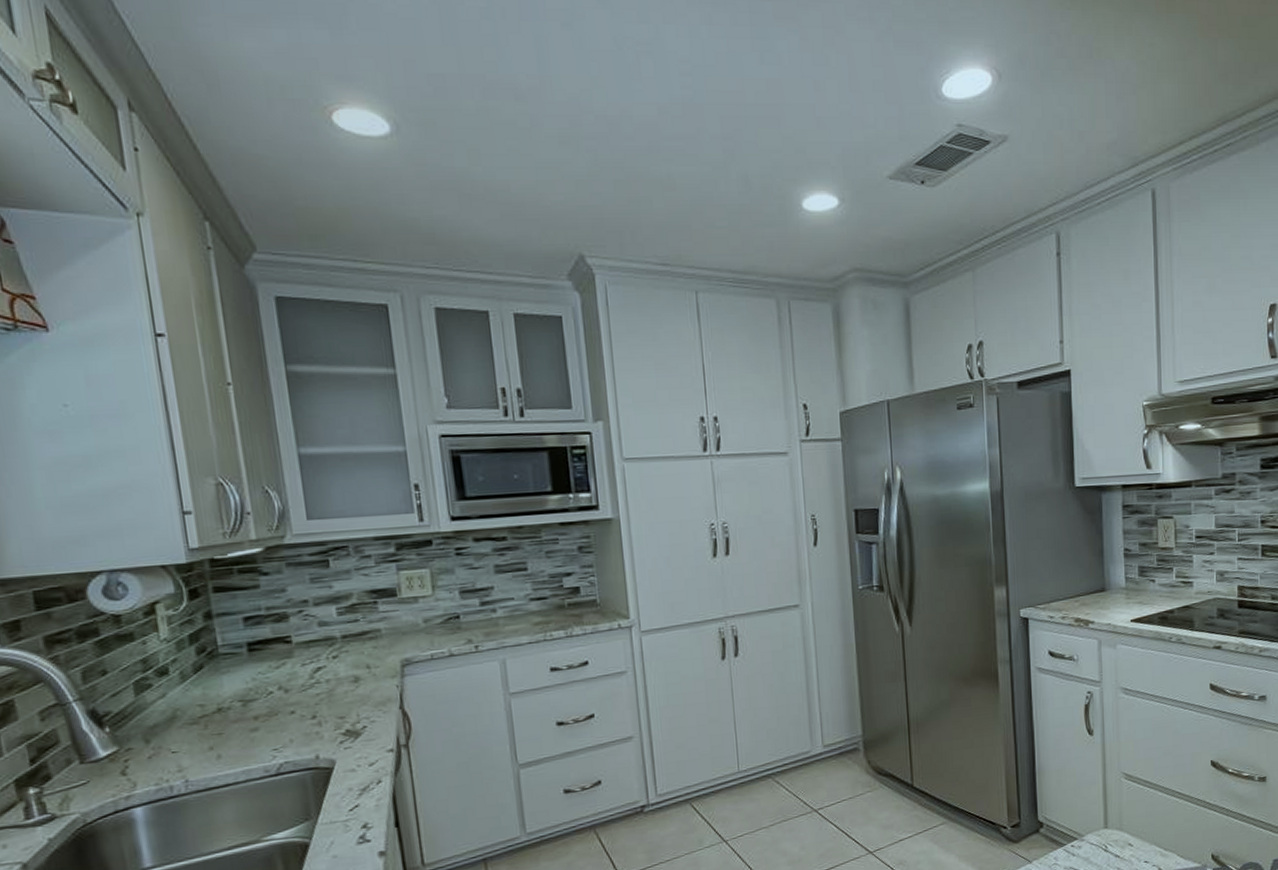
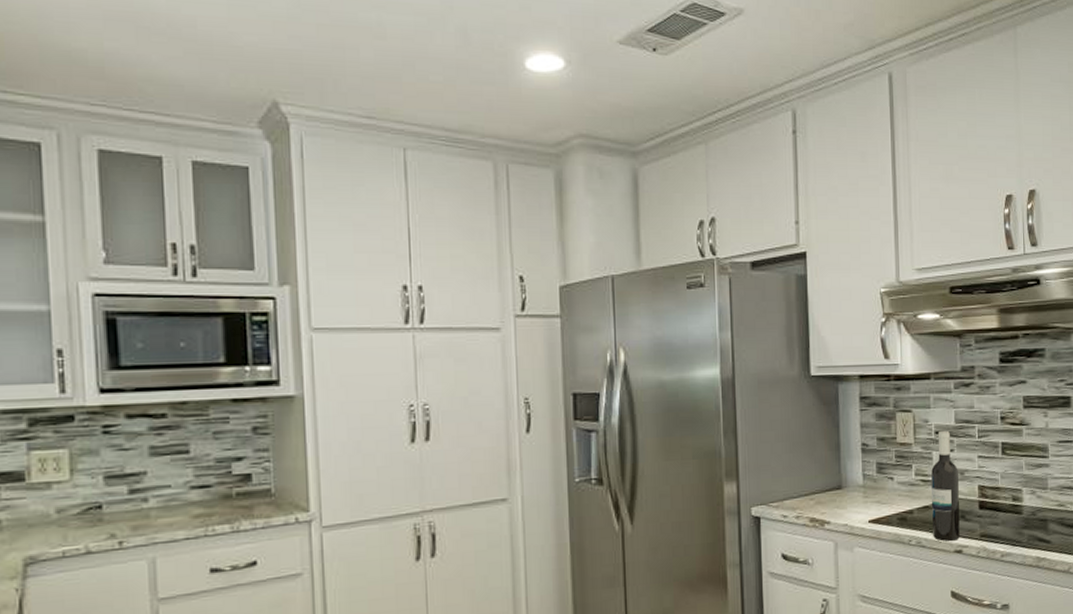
wine bottle: none [1191,535,1219,639] -> present [931,430,960,543]

